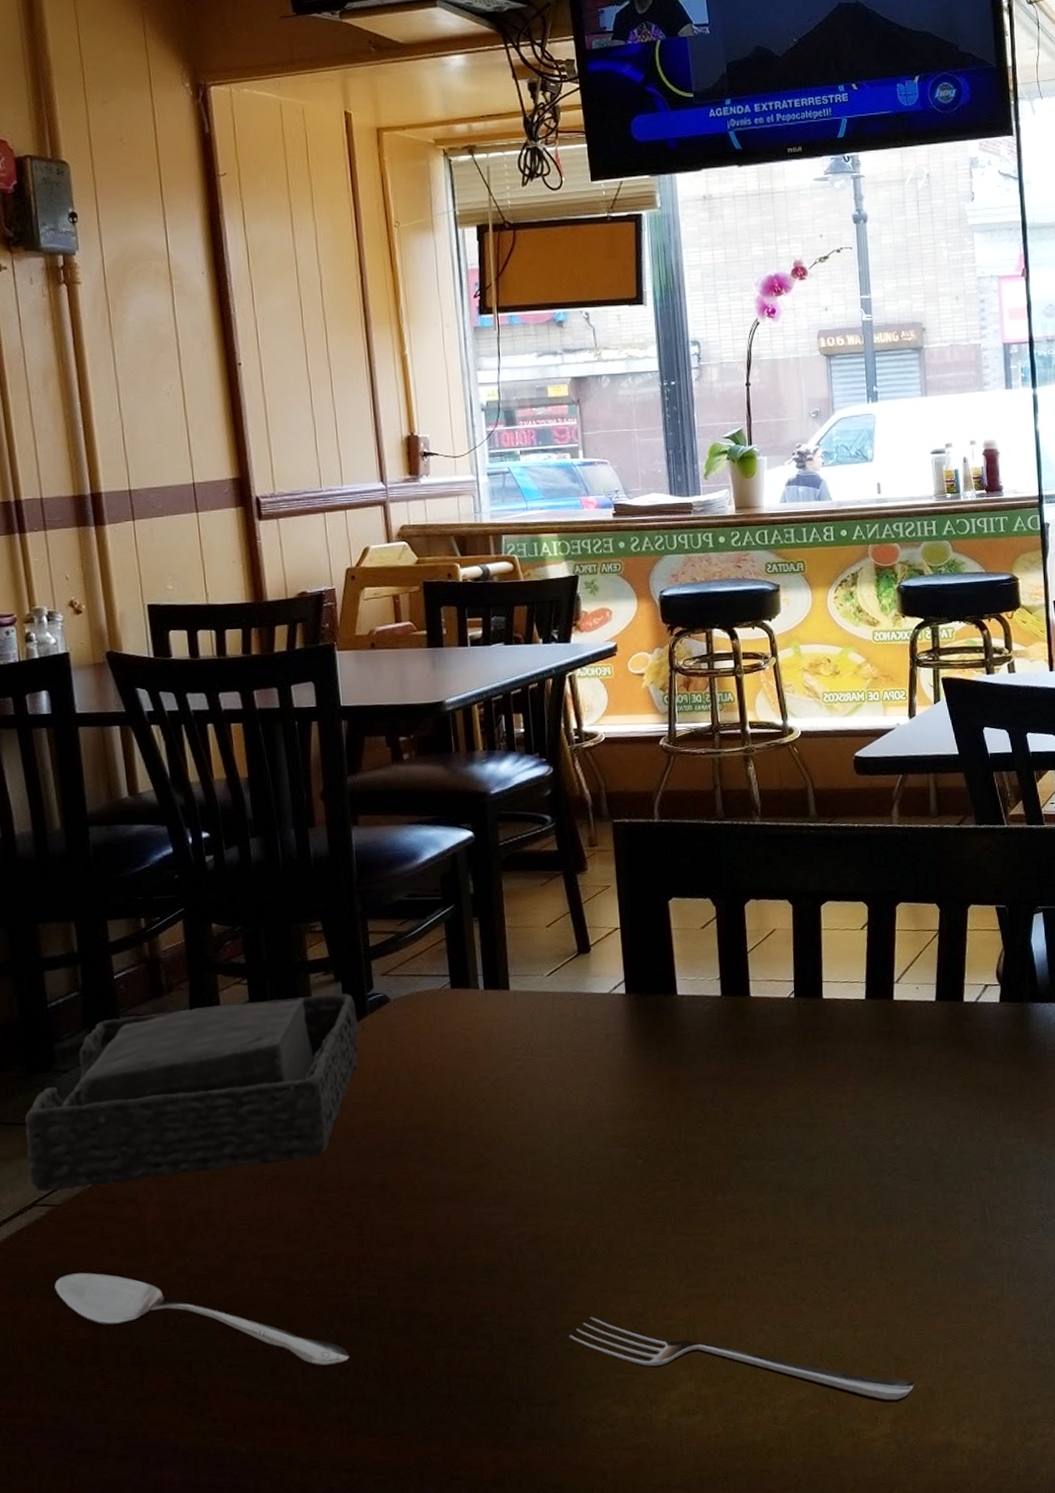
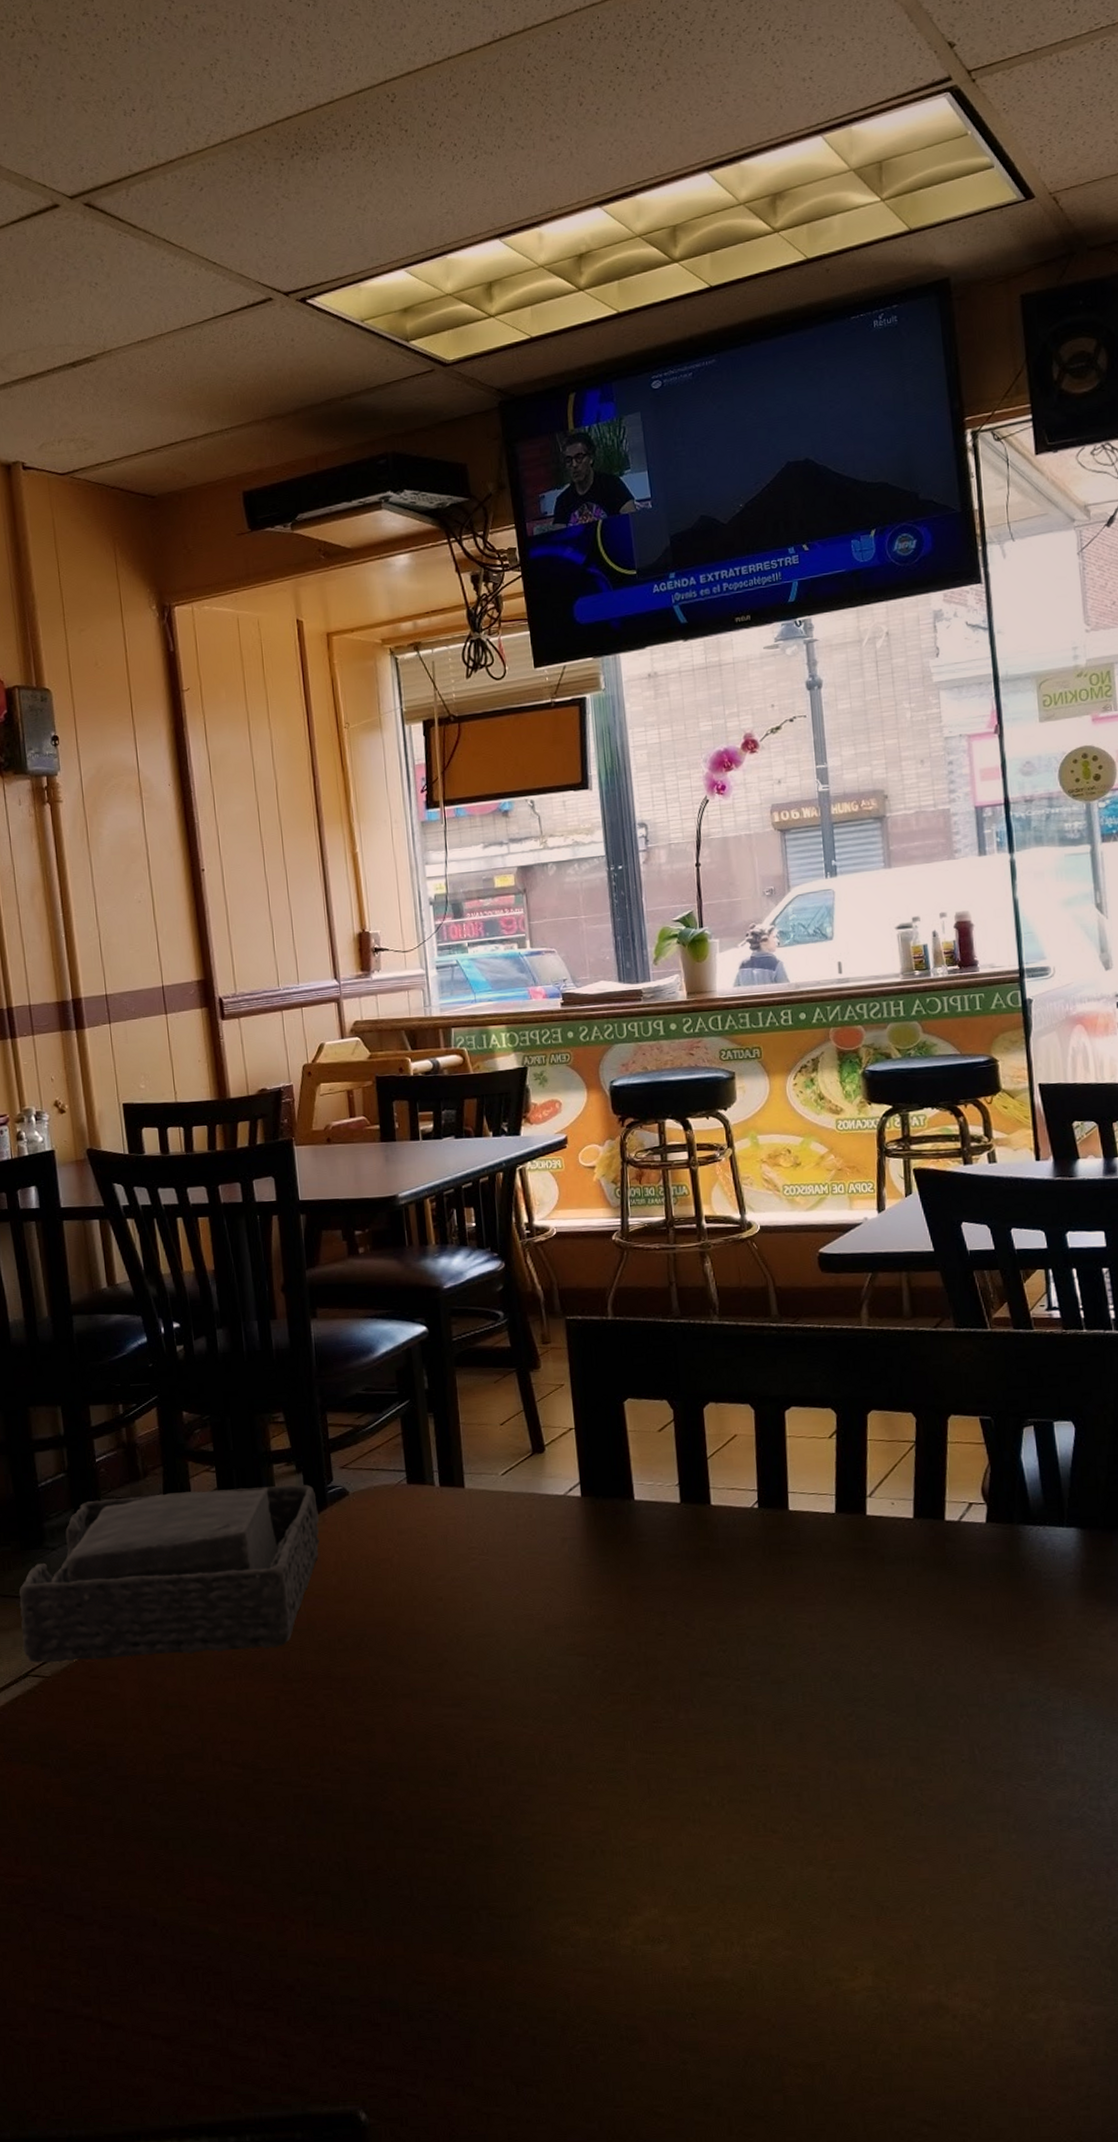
spoon: present [54,1272,350,1367] -> none [45,1743,315,1856]
fork: present [568,1316,915,1403] -> none [528,1829,899,1954]

